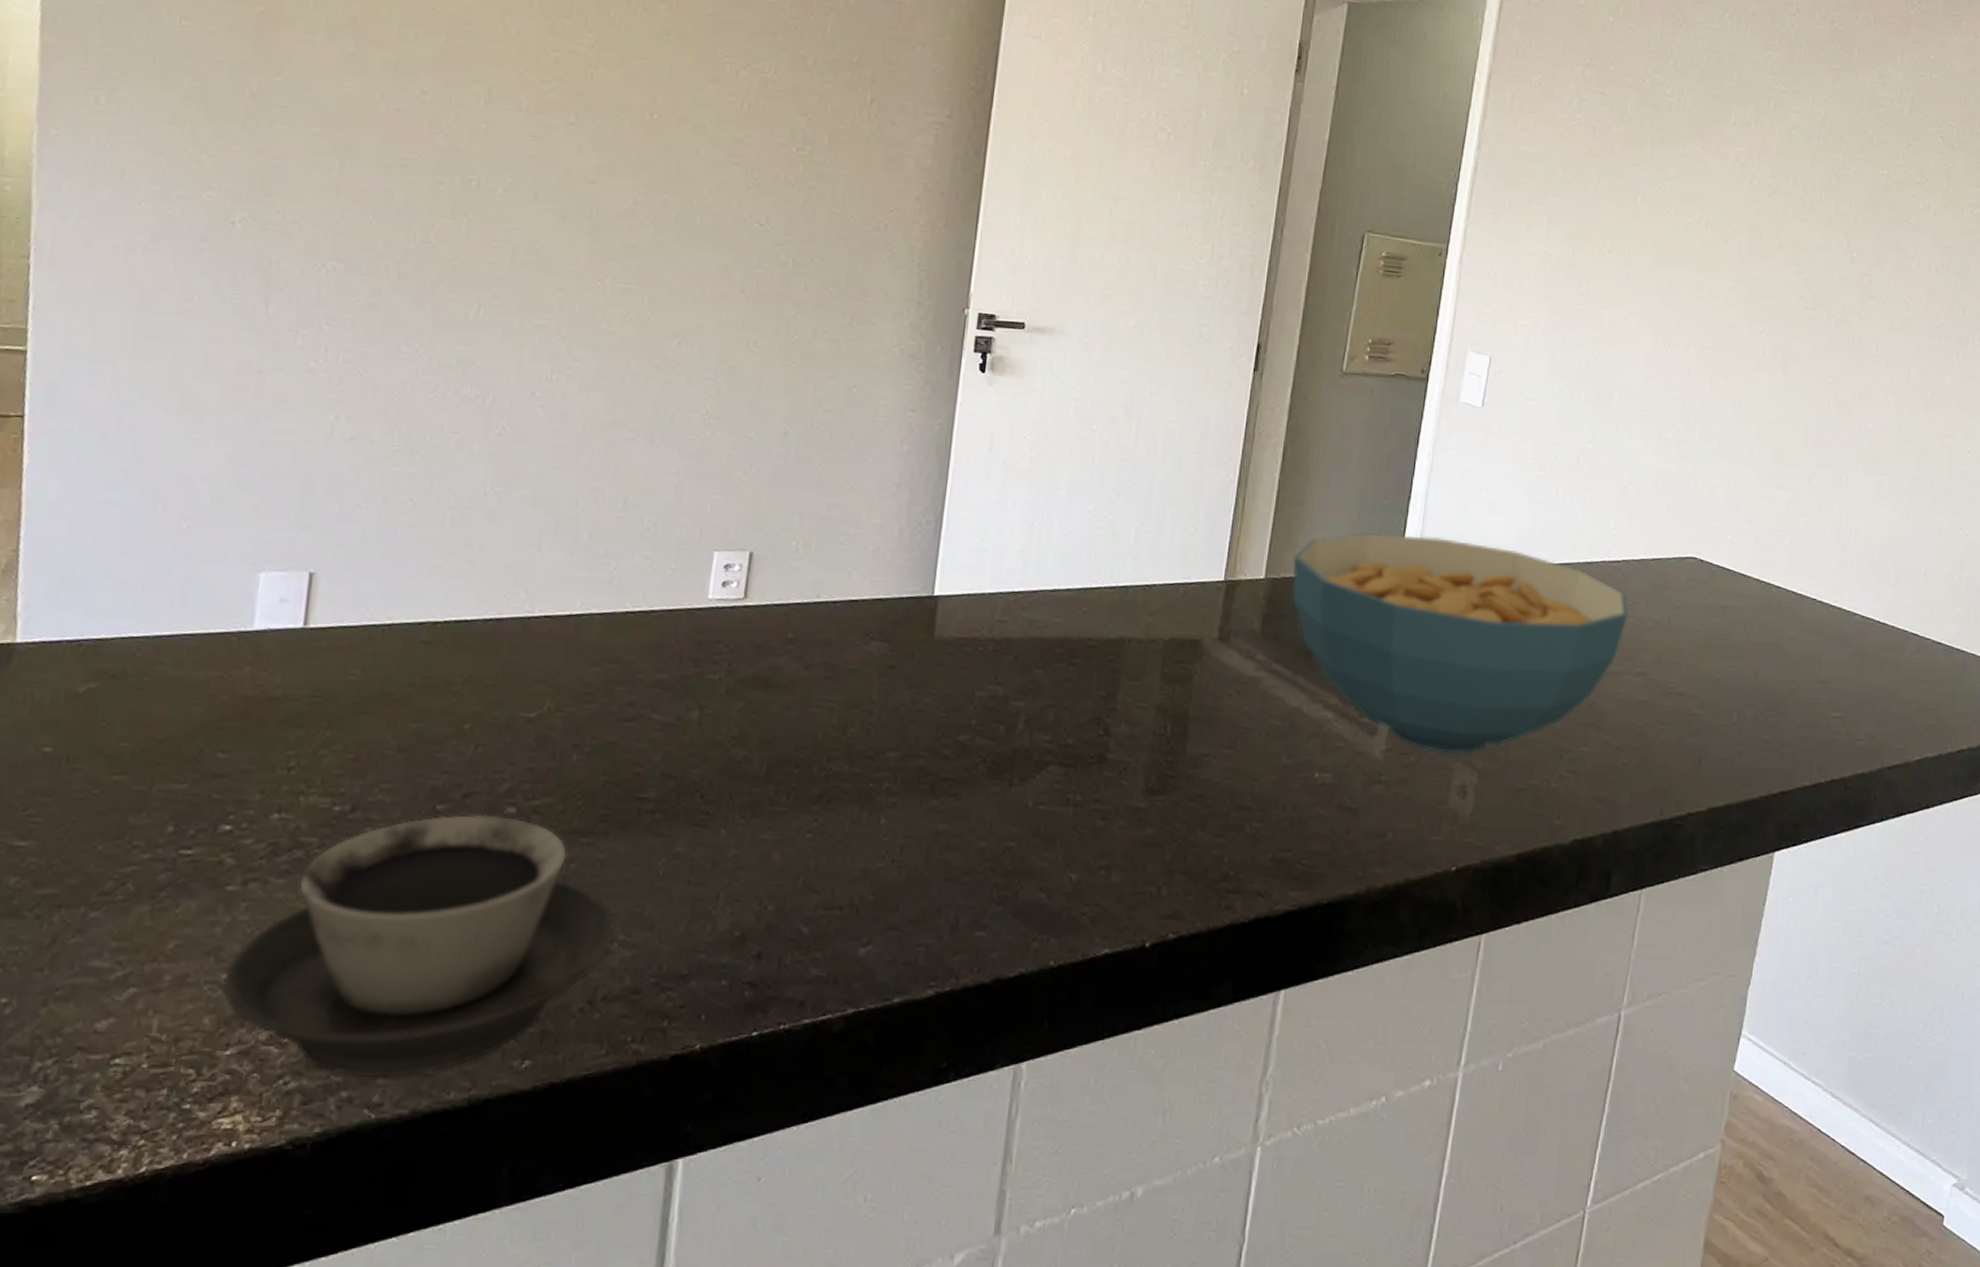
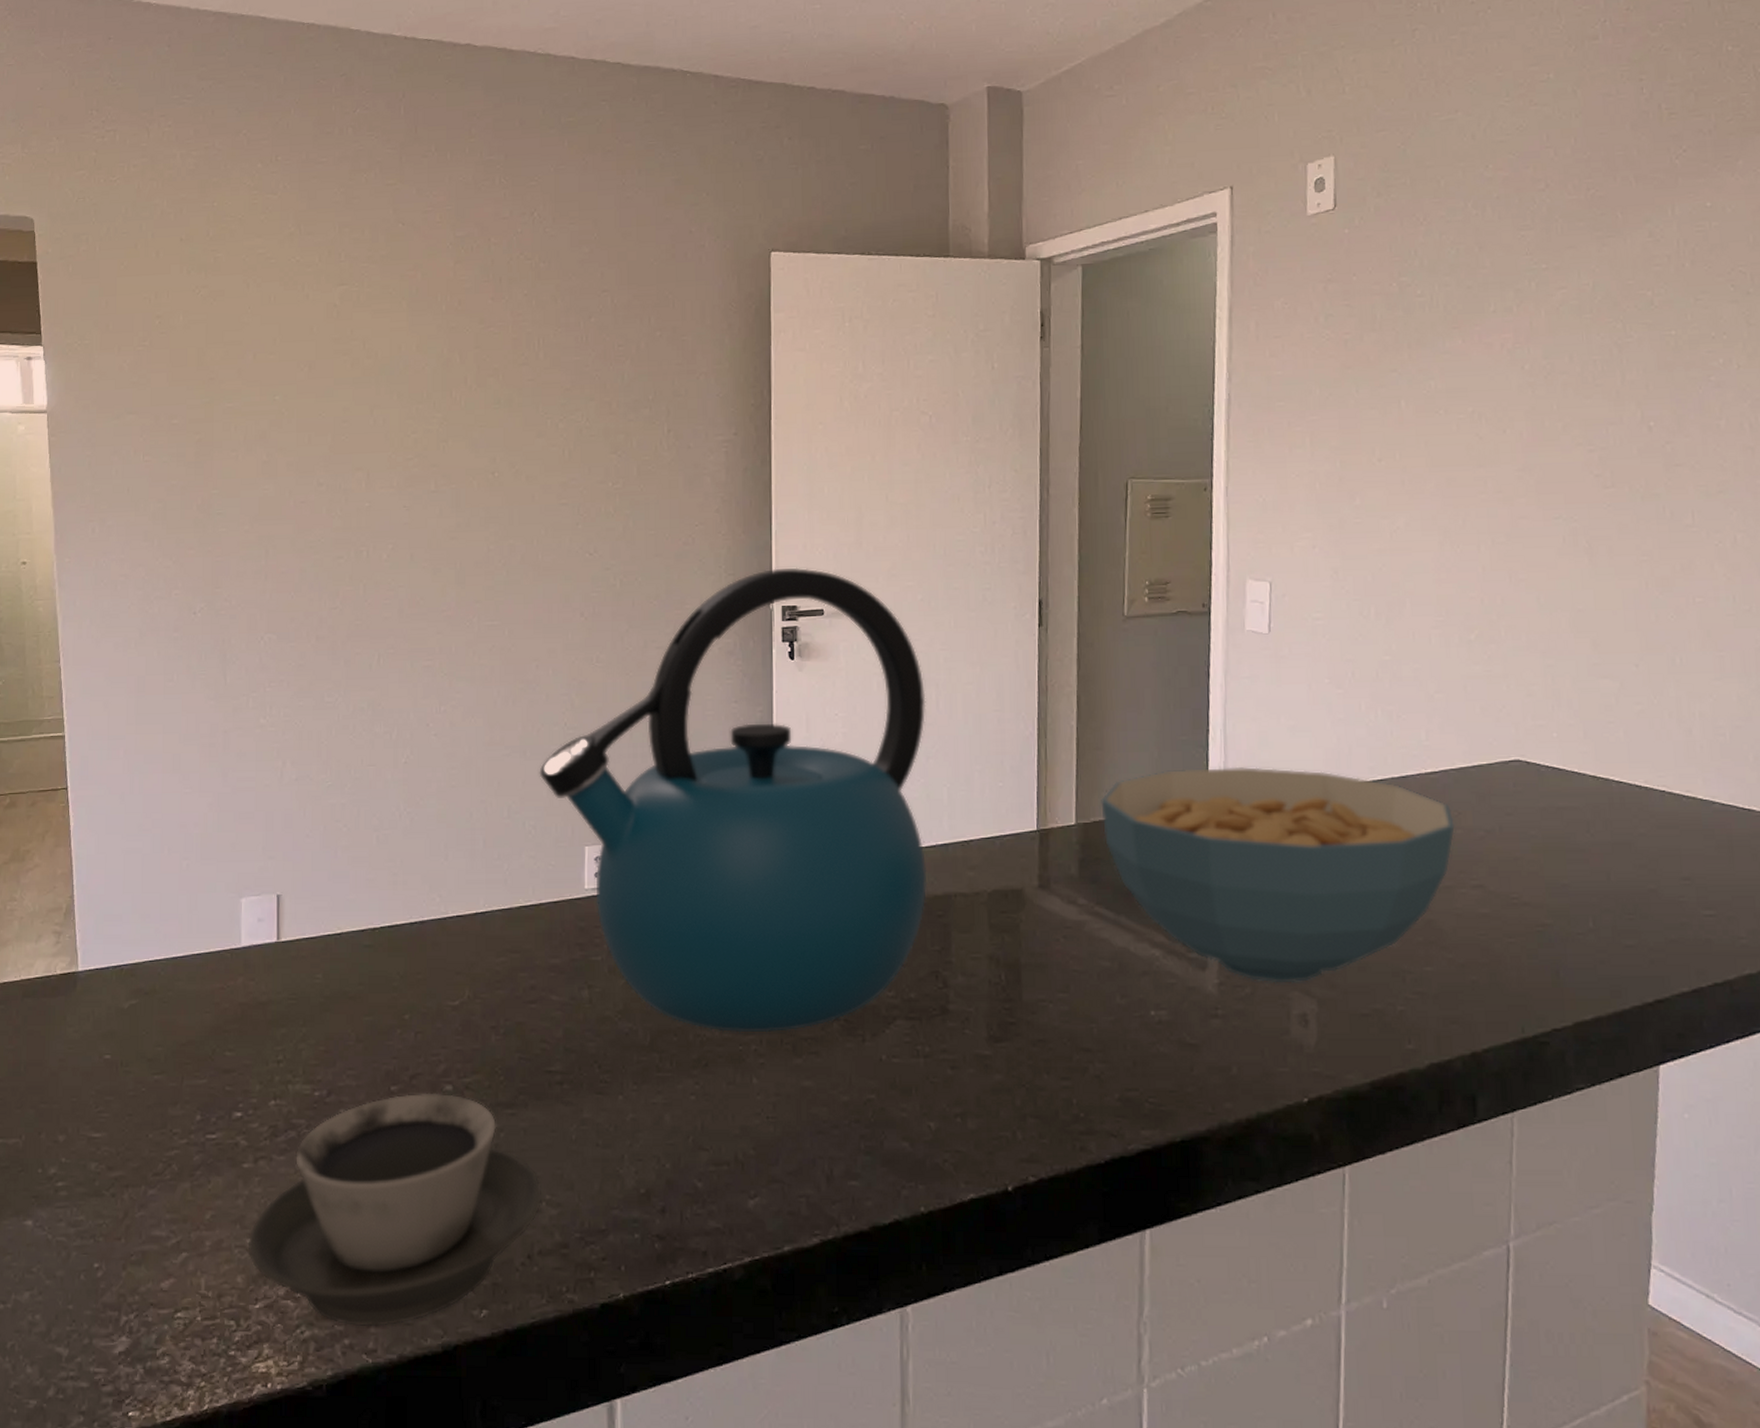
kettle: none [667,270,1126,771] -> present [539,567,928,1033]

